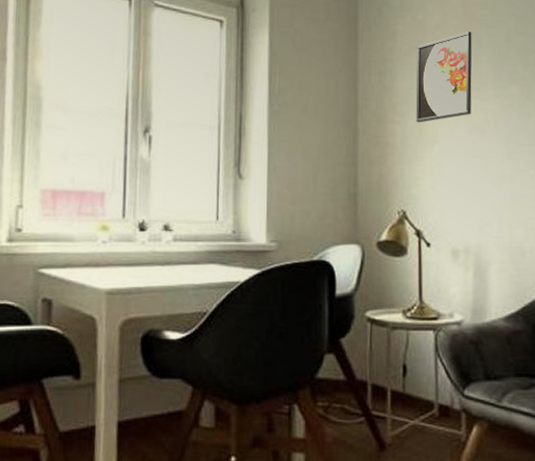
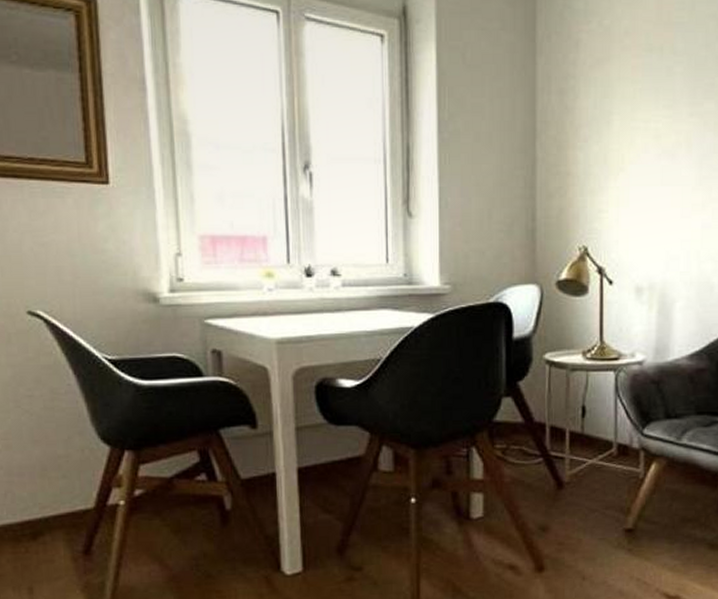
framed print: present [416,31,472,123] -> none [600,38,666,148]

